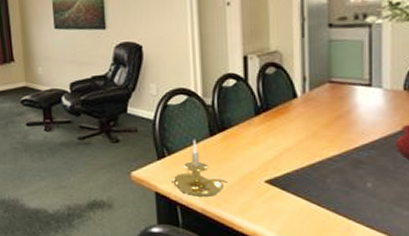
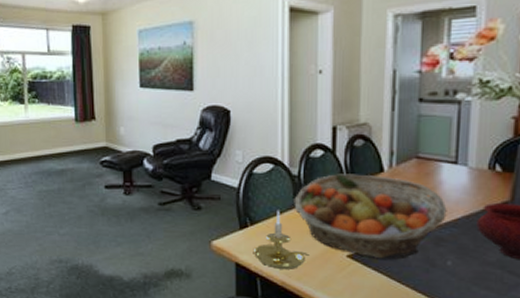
fruit basket: none [209,101,364,184] -> present [294,174,447,259]

